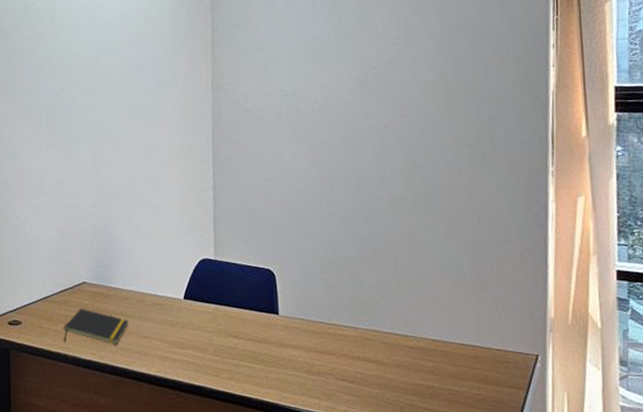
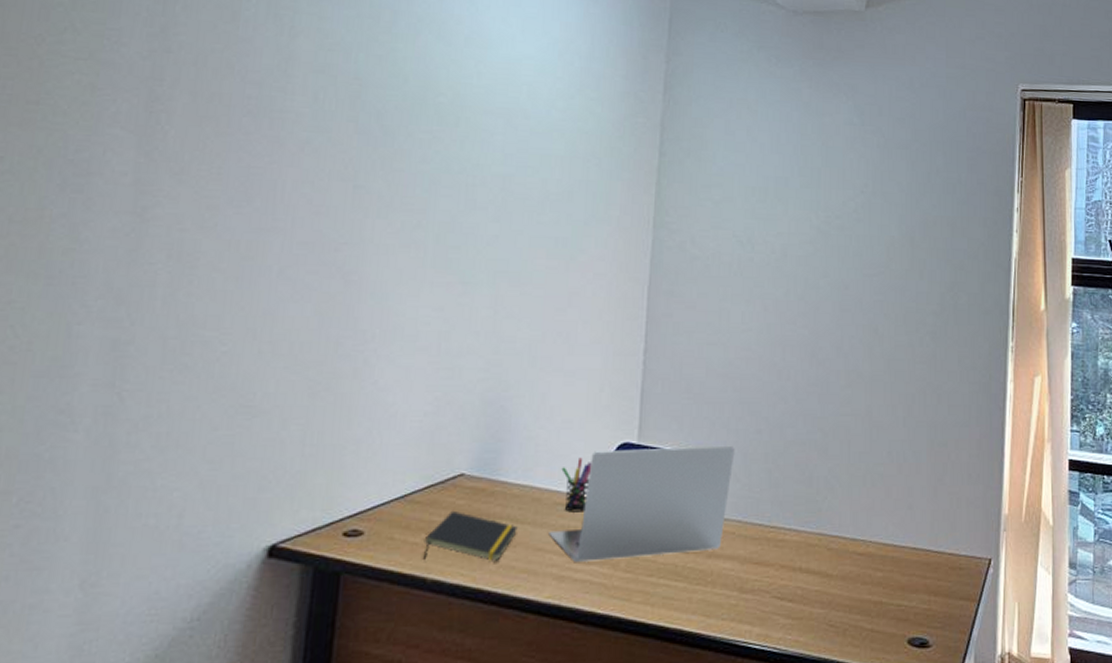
laptop: none [152,260,295,347] -> present [548,445,735,562]
pen holder: none [157,270,180,311] -> present [561,457,592,512]

